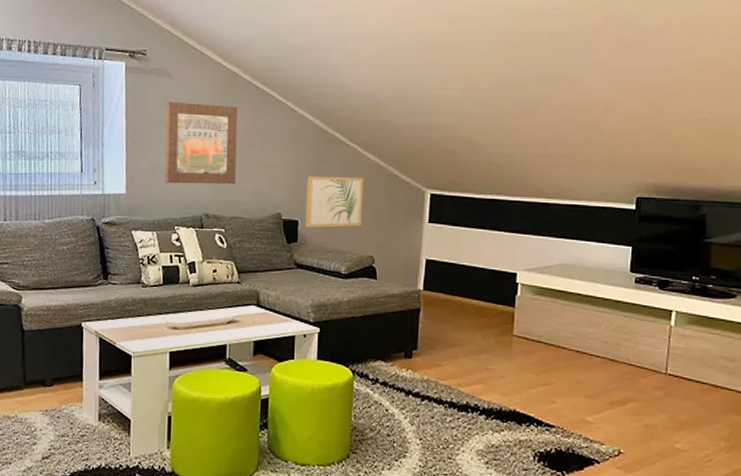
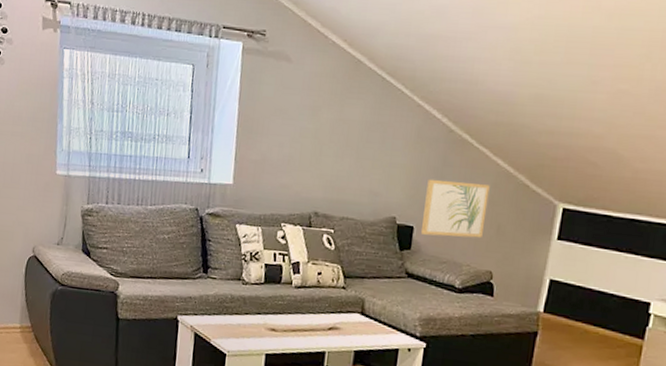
wall art: present [164,101,238,185] -> none [275,88,360,183]

